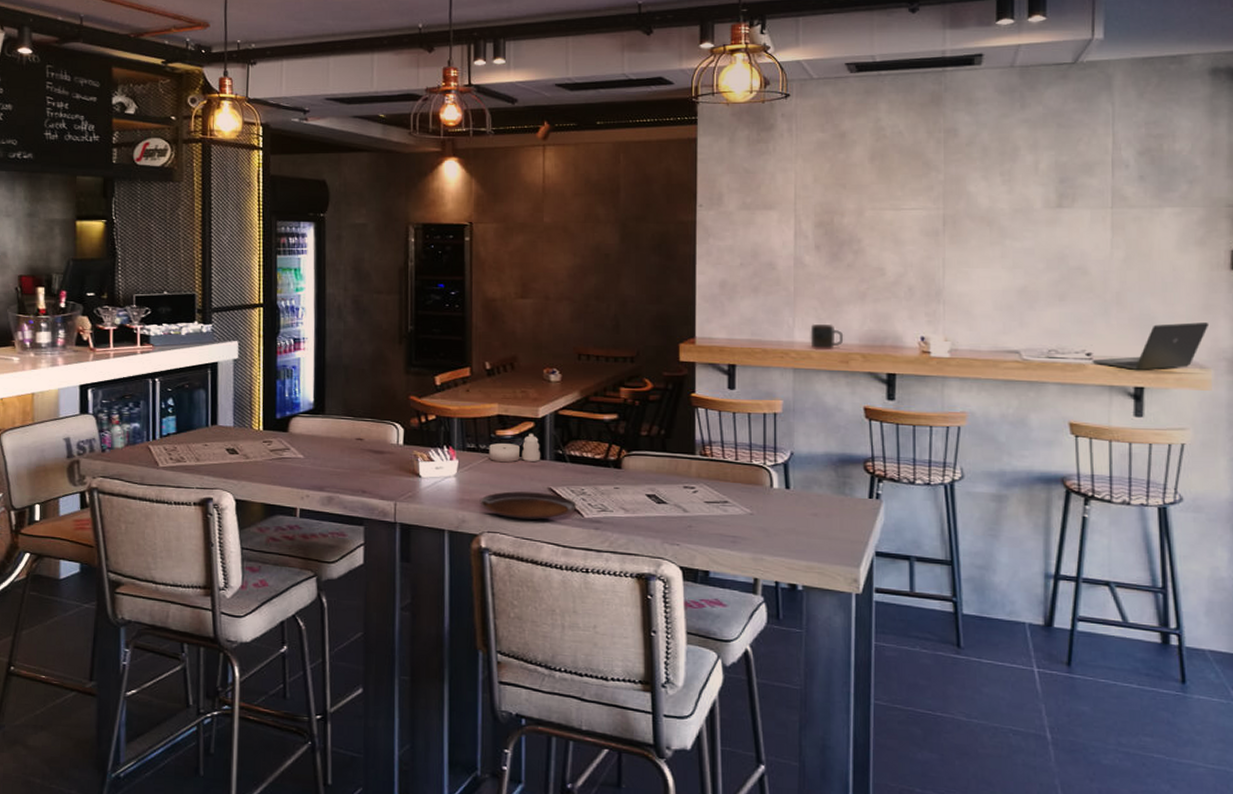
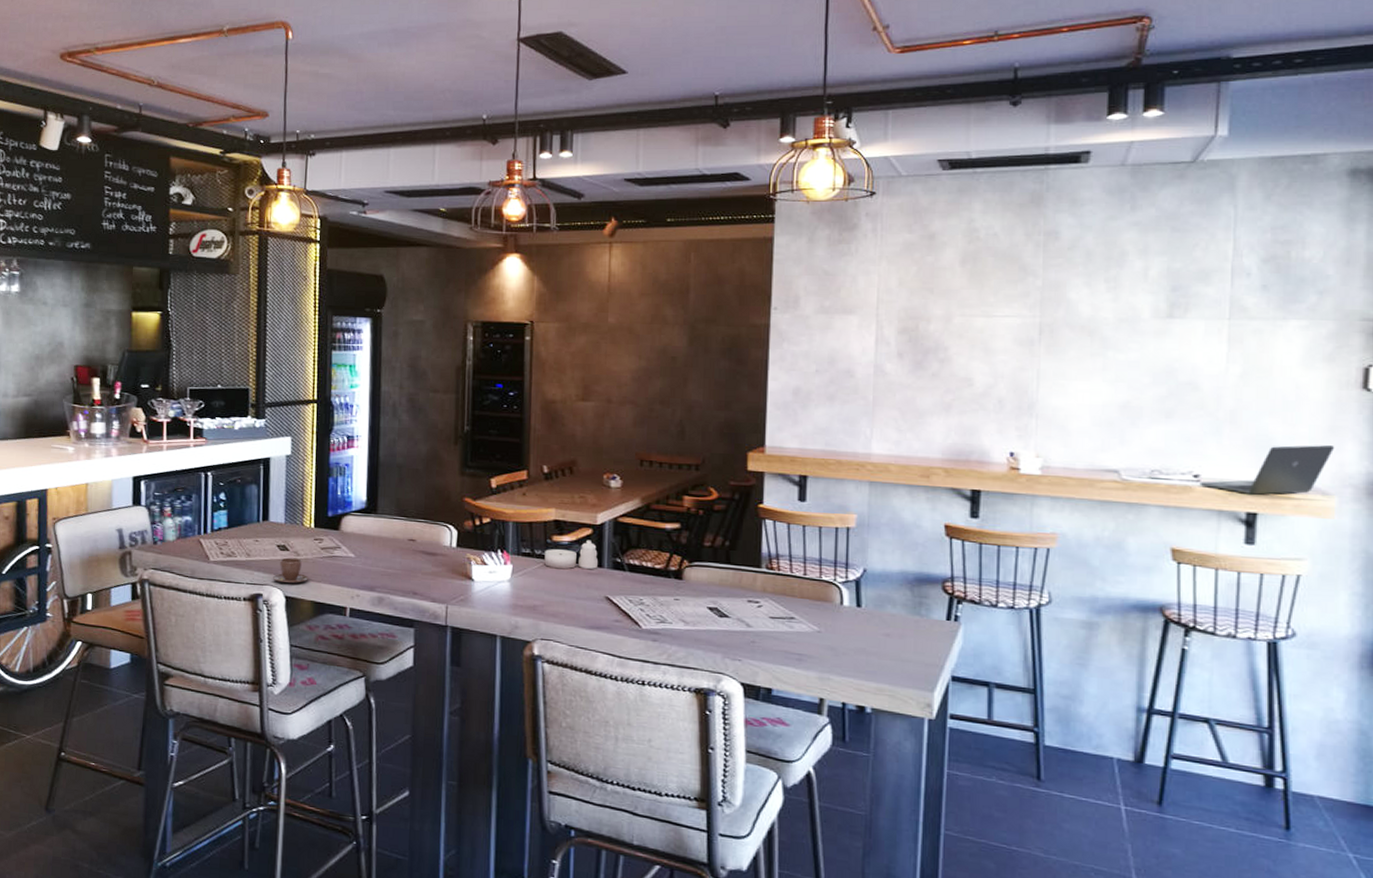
teacup: none [222,460,258,487] -> present [272,557,308,584]
plate: present [479,491,577,520] -> none [533,598,635,629]
mug: present [810,323,844,351] -> none [888,435,926,464]

